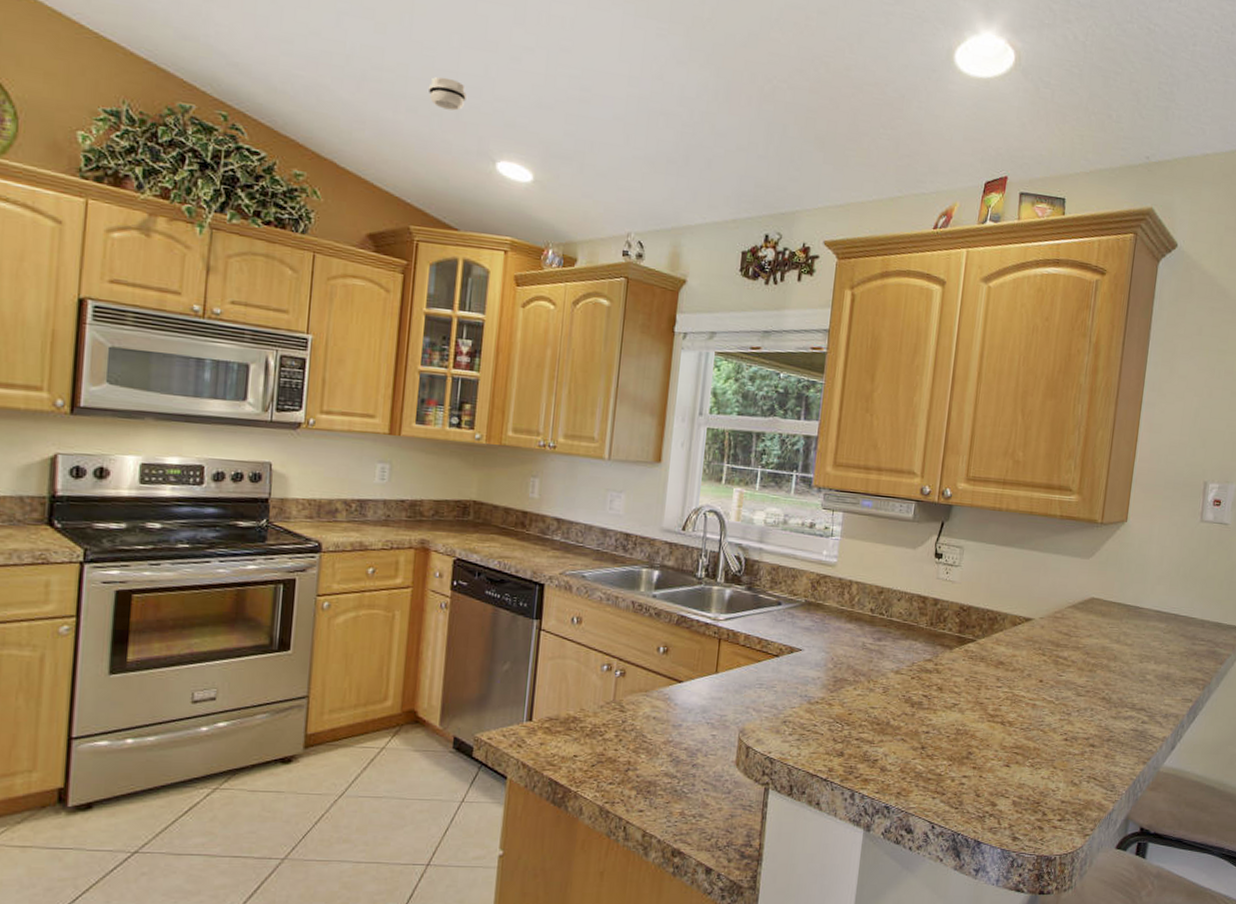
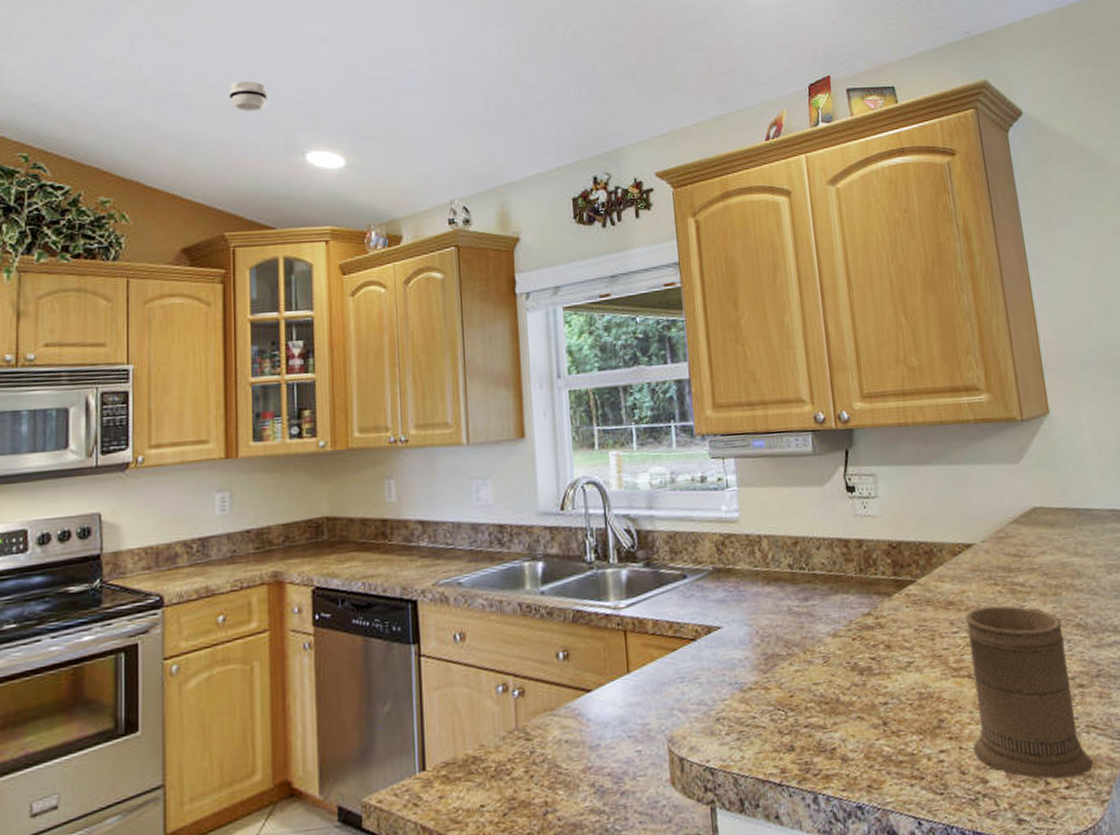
mug: none [990,671,1091,813] -> present [964,605,1093,779]

